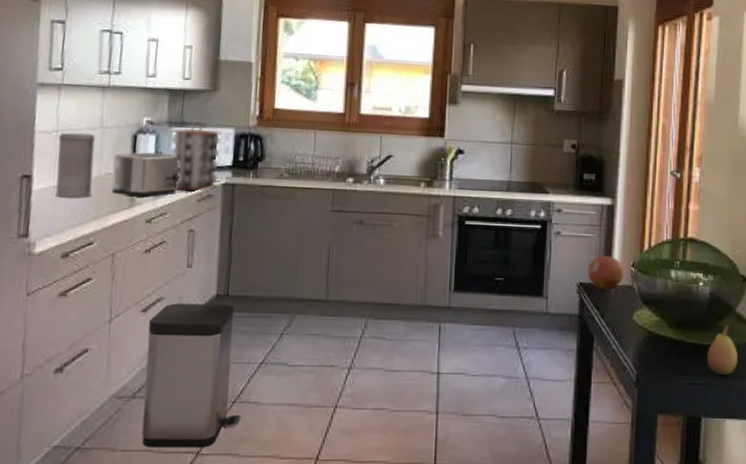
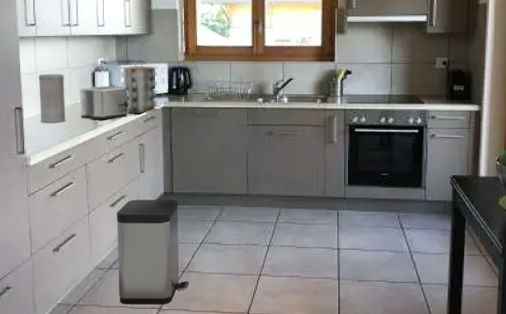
fruit: present [587,255,624,292] -> none [458,152,491,182]

